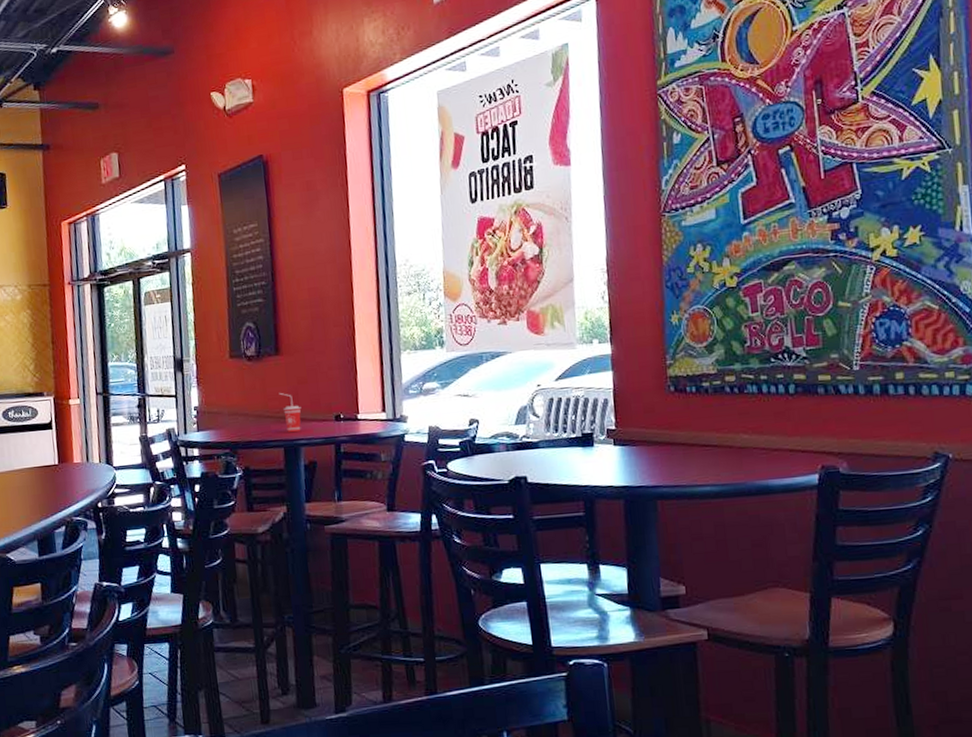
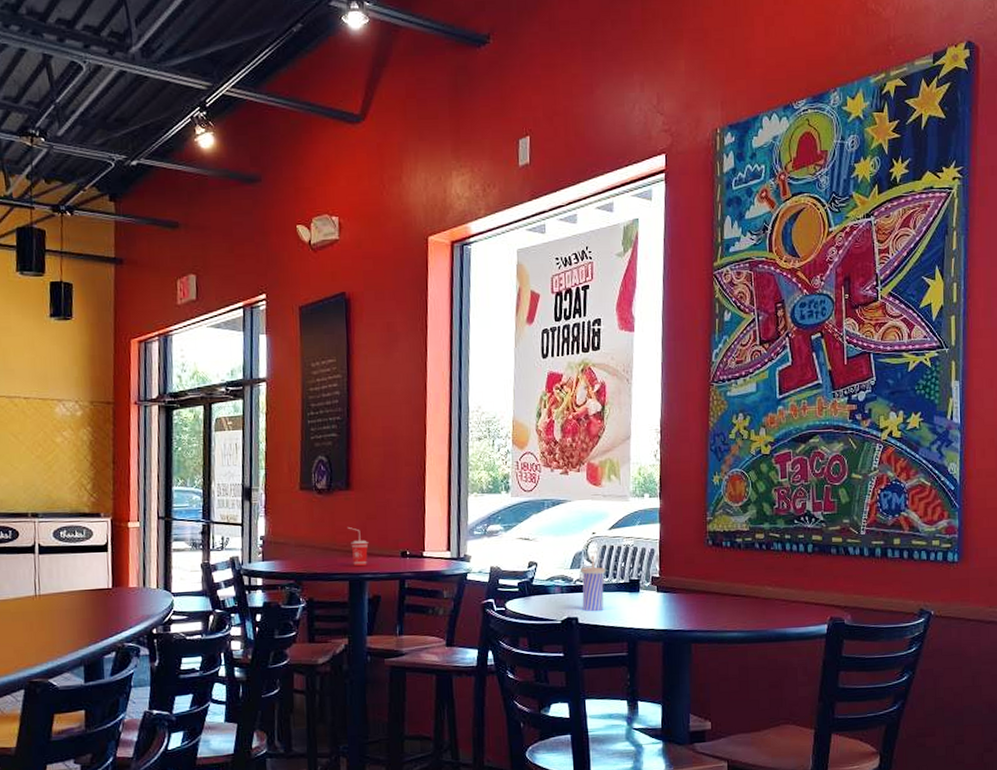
beverage cup: none [526,409,555,470] -> present [581,555,606,612]

